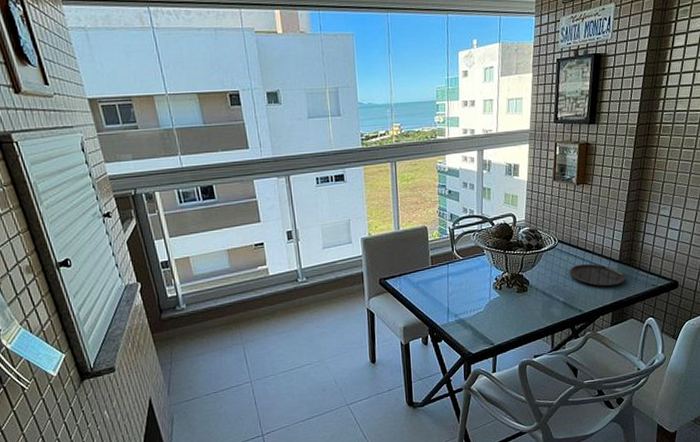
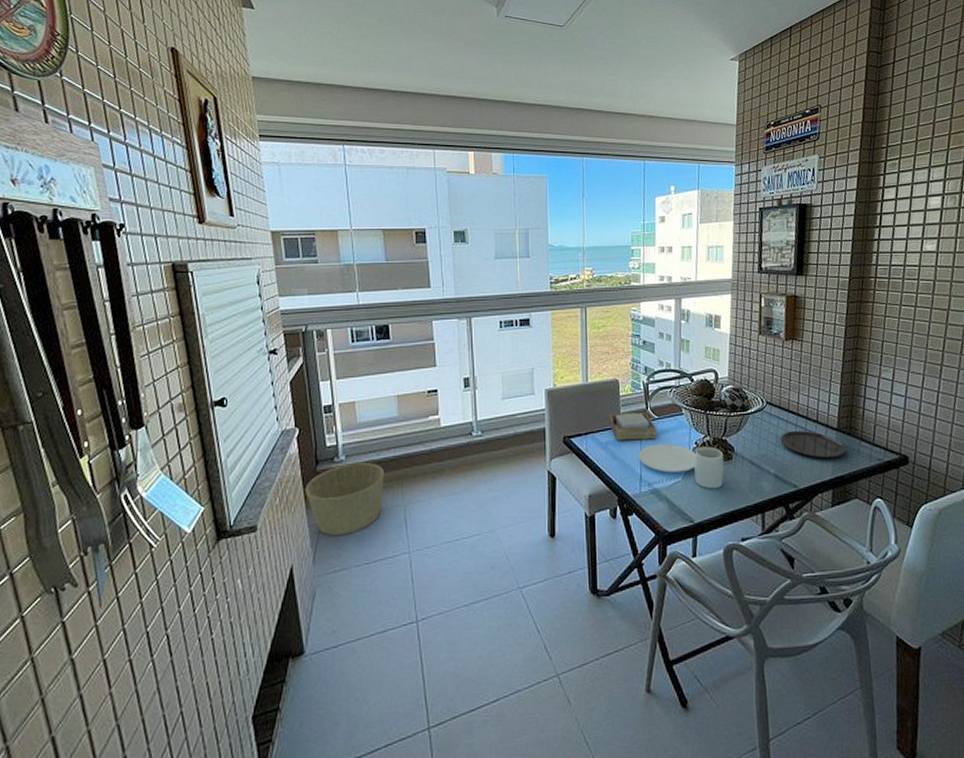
basket: none [153,309,223,372] -> present [305,463,384,537]
napkin holder: none [419,254,462,280] -> present [608,411,657,441]
plate: none [445,280,496,305] -> present [638,443,696,473]
mug: none [494,281,521,317] -> present [694,446,725,490]

